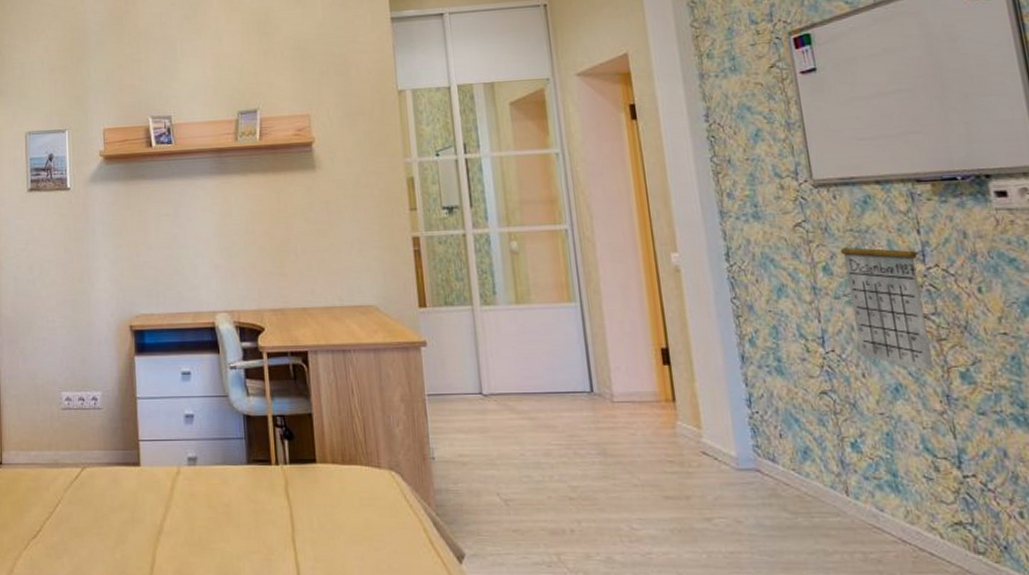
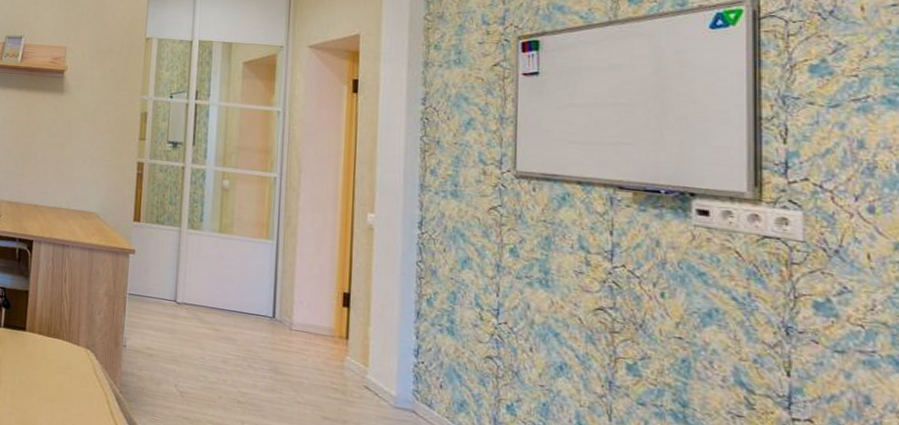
calendar: present [840,223,934,371] -> none [530,219,606,358]

